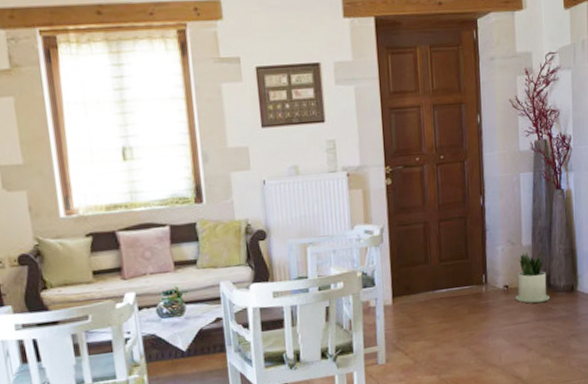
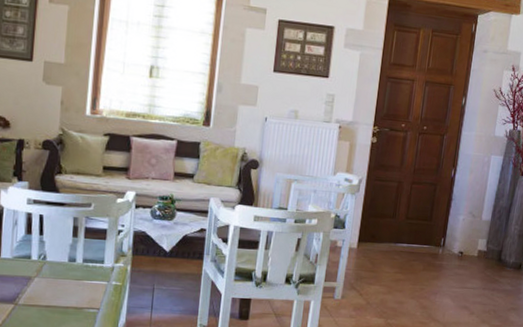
planter: present [515,251,550,304] -> none [467,225,500,274]

